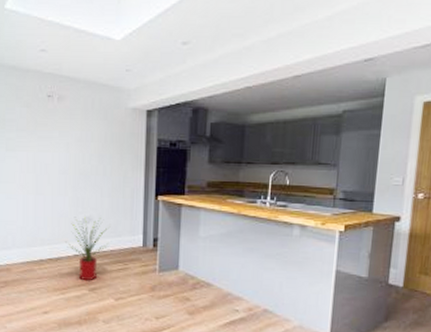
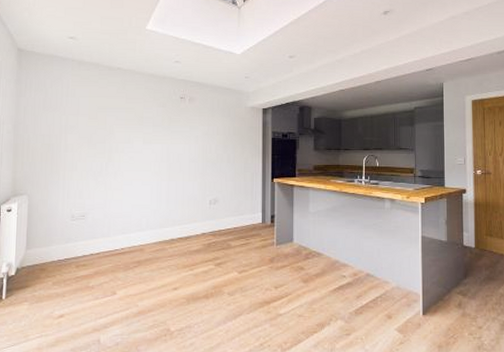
house plant: present [66,217,109,281] -> none [194,199,233,257]

